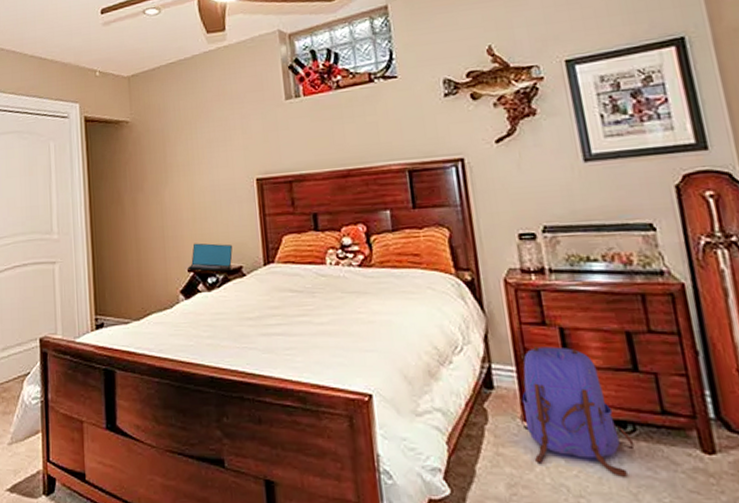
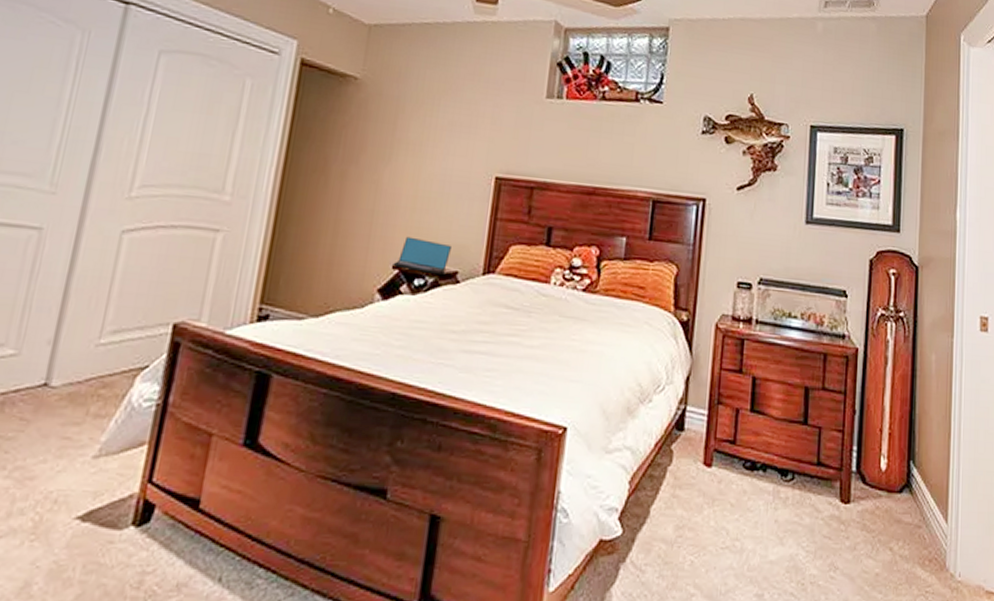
backpack: present [519,345,635,477] -> none [700,392,790,522]

